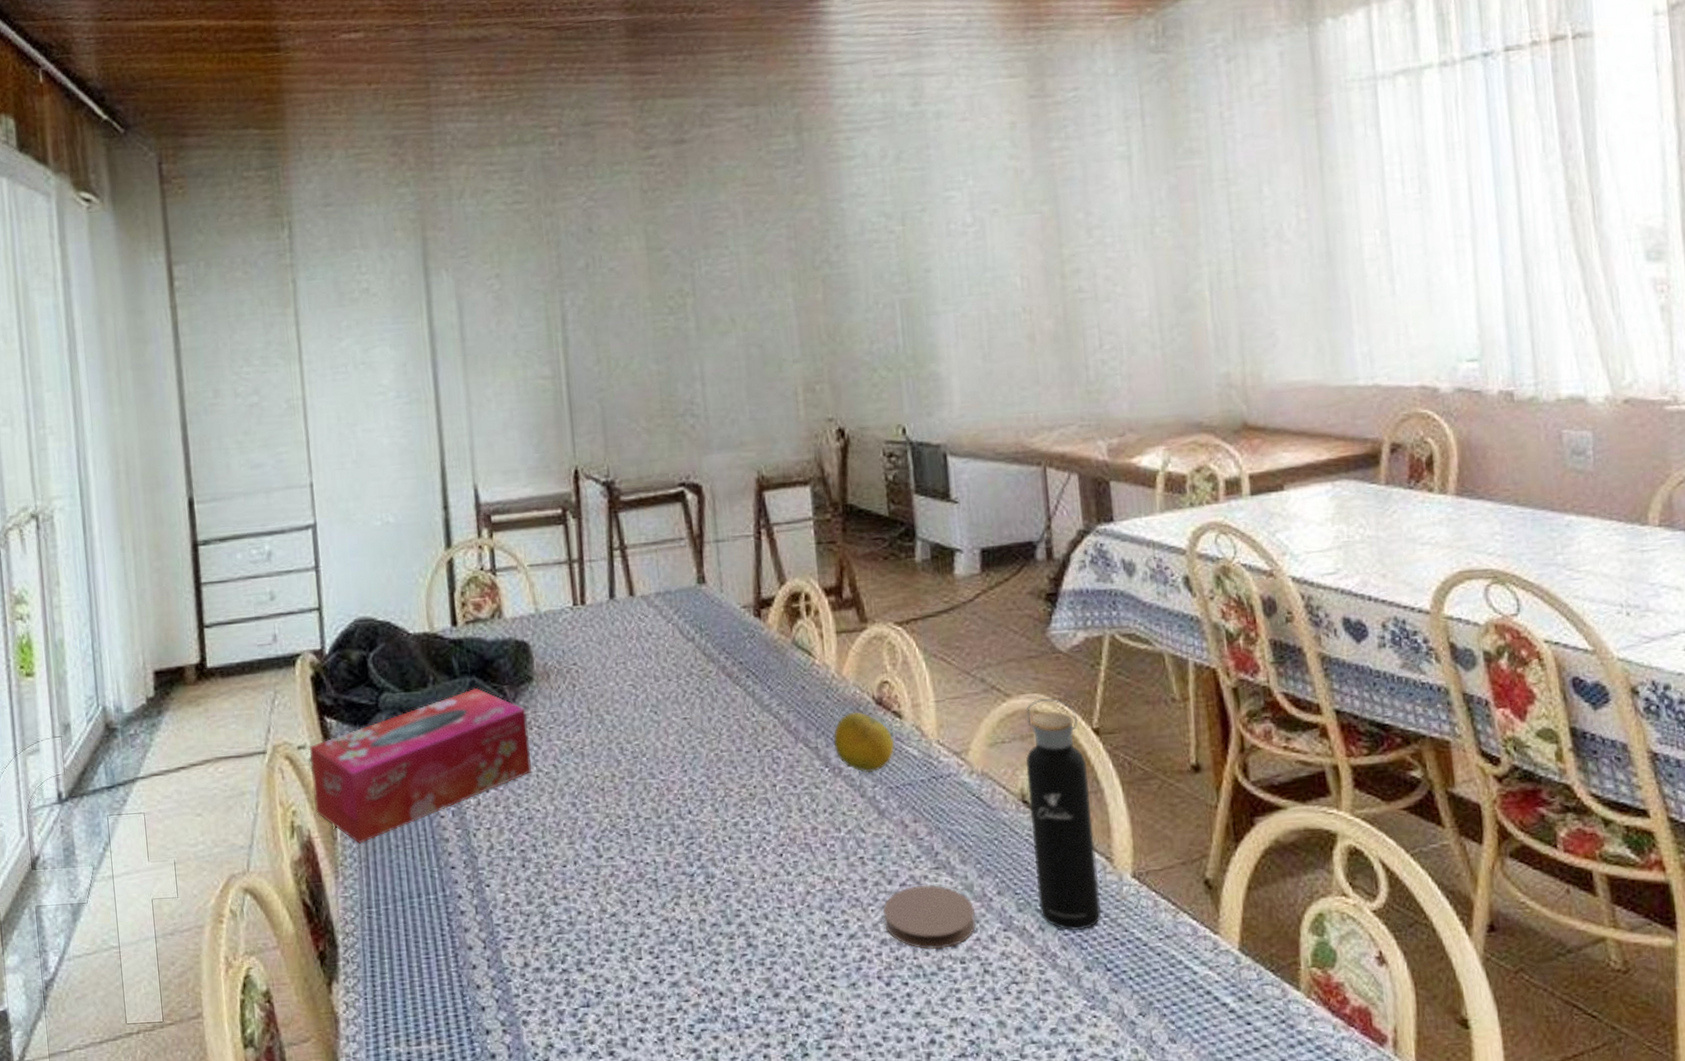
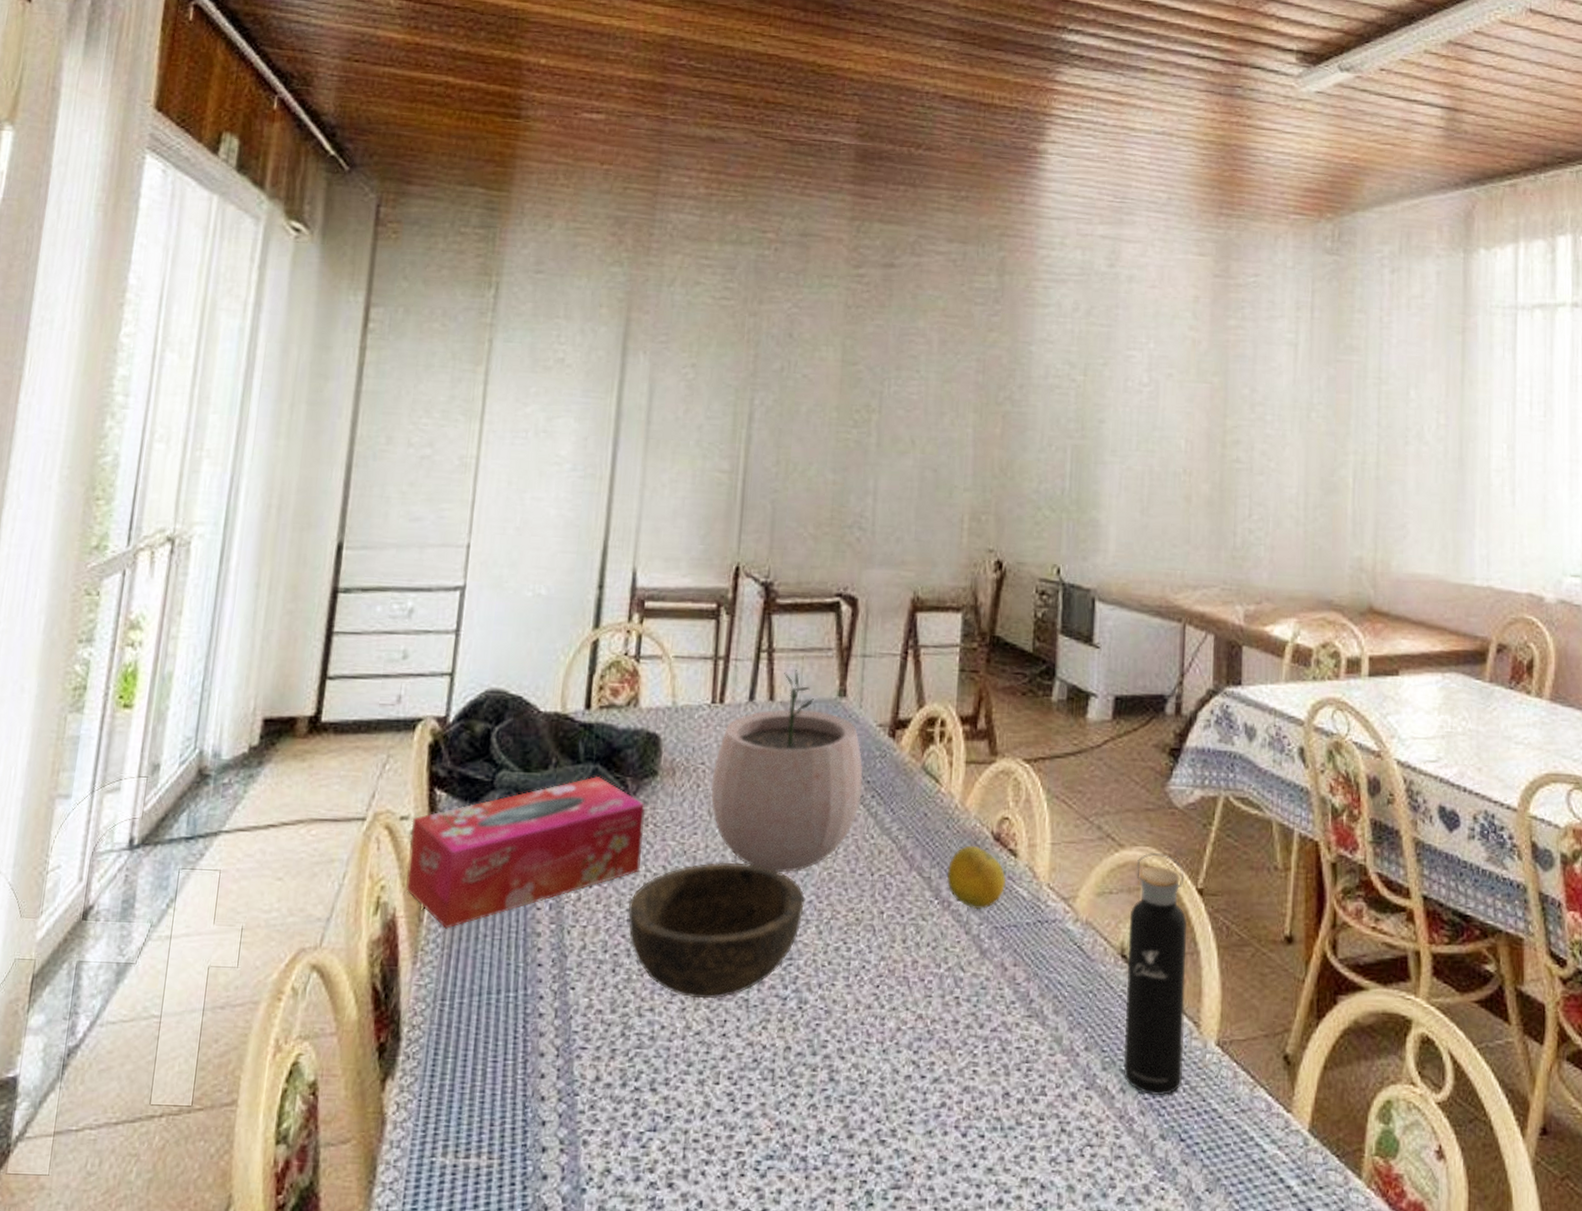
bowl: none [526,754,697,883] -> present [627,862,805,999]
plant pot: none [586,563,737,758] -> present [710,670,863,872]
coaster: present [882,884,976,950] -> none [969,1032,1061,1103]

